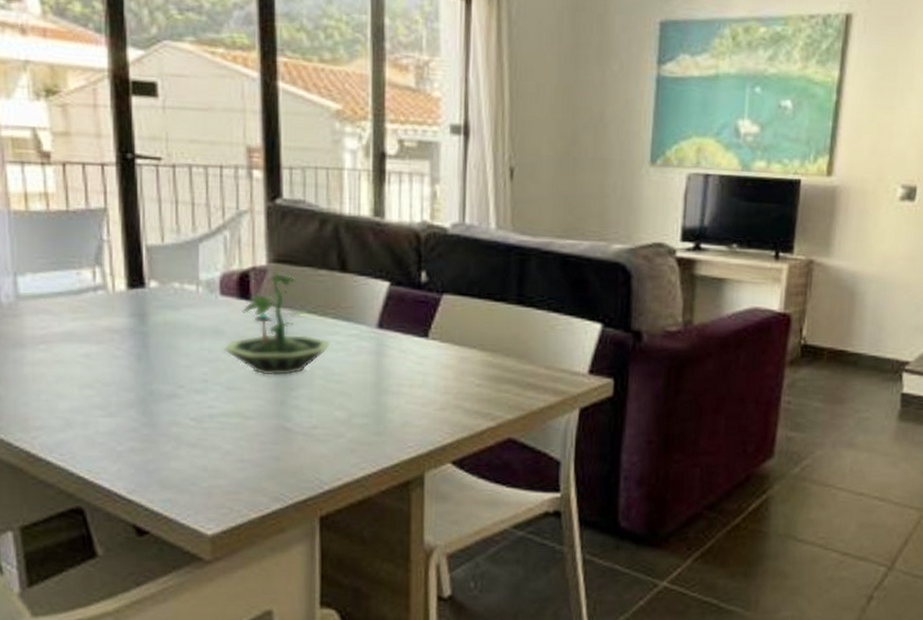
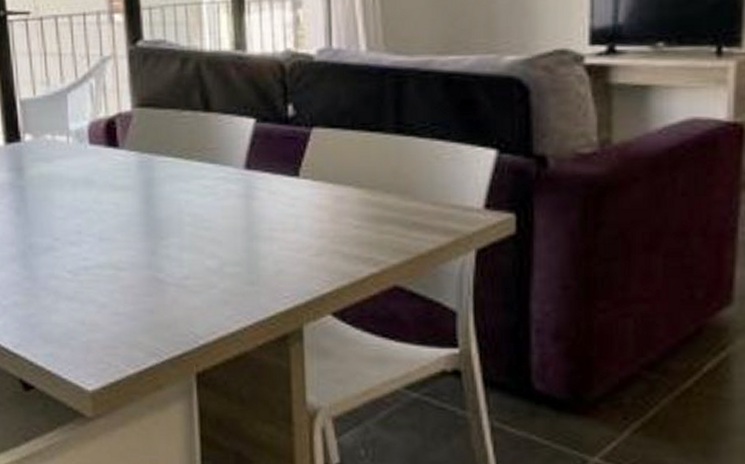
terrarium: present [223,273,331,376] -> none [94,117,198,224]

